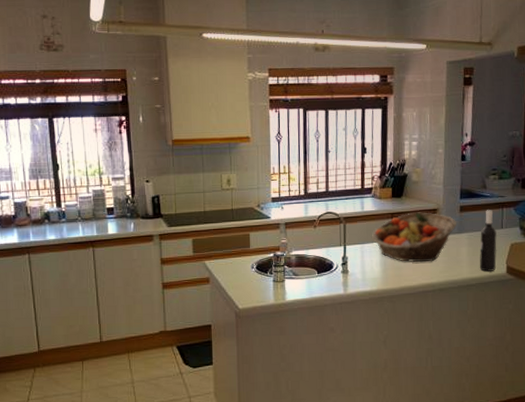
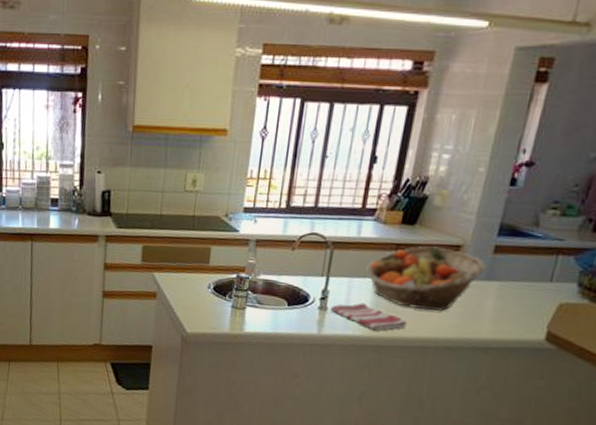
dish towel: none [351,263,409,284] -> present [331,303,407,331]
wine bottle: present [479,210,497,272] -> none [508,255,543,336]

